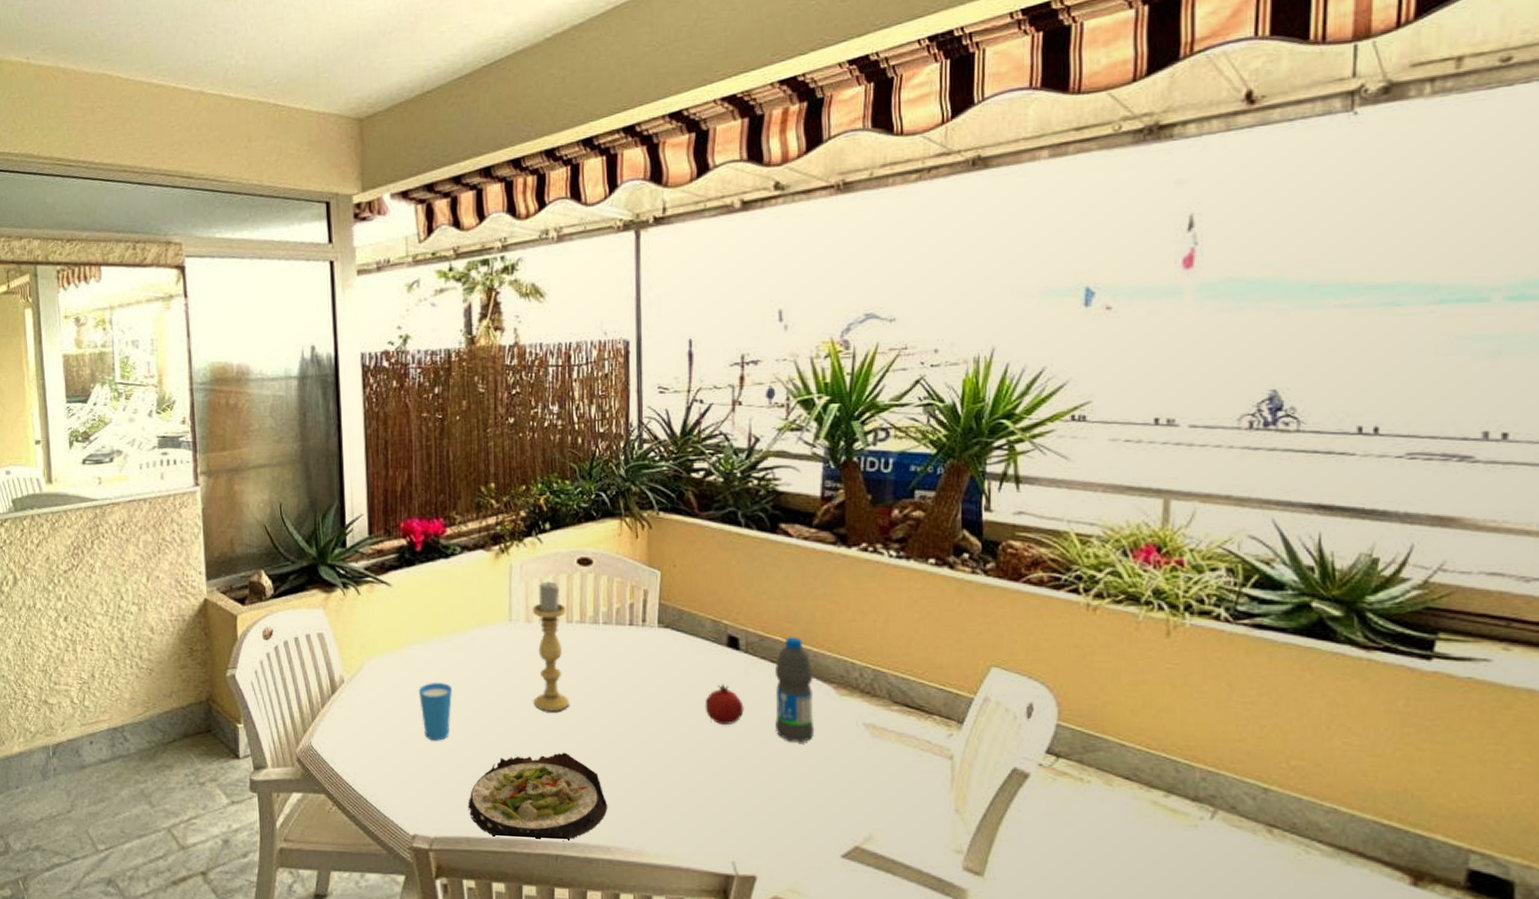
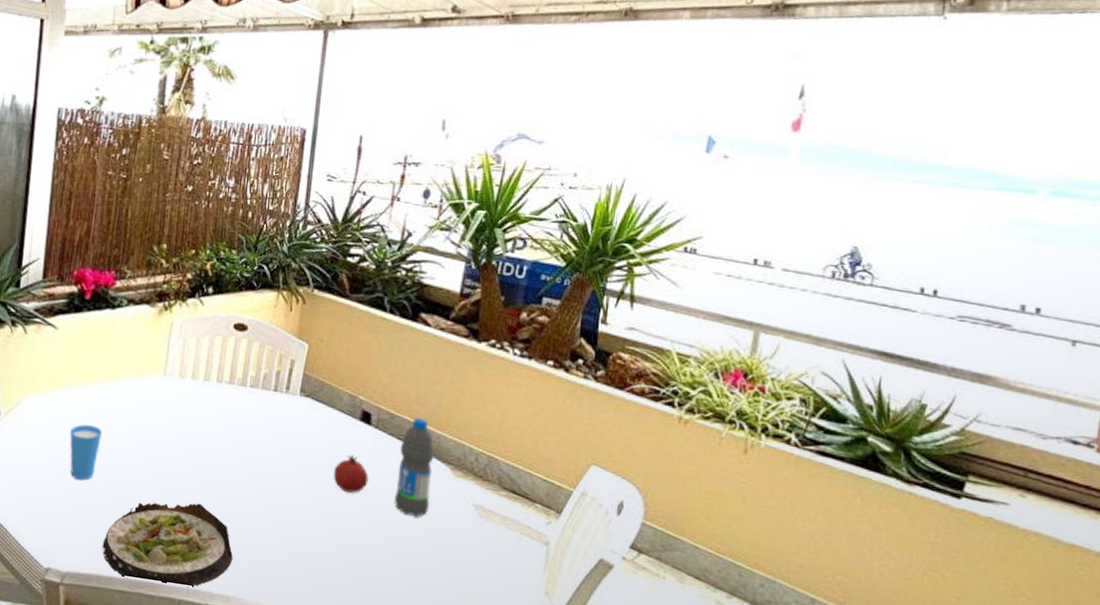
candle holder: present [533,581,569,711] -> none [177,341,218,464]

